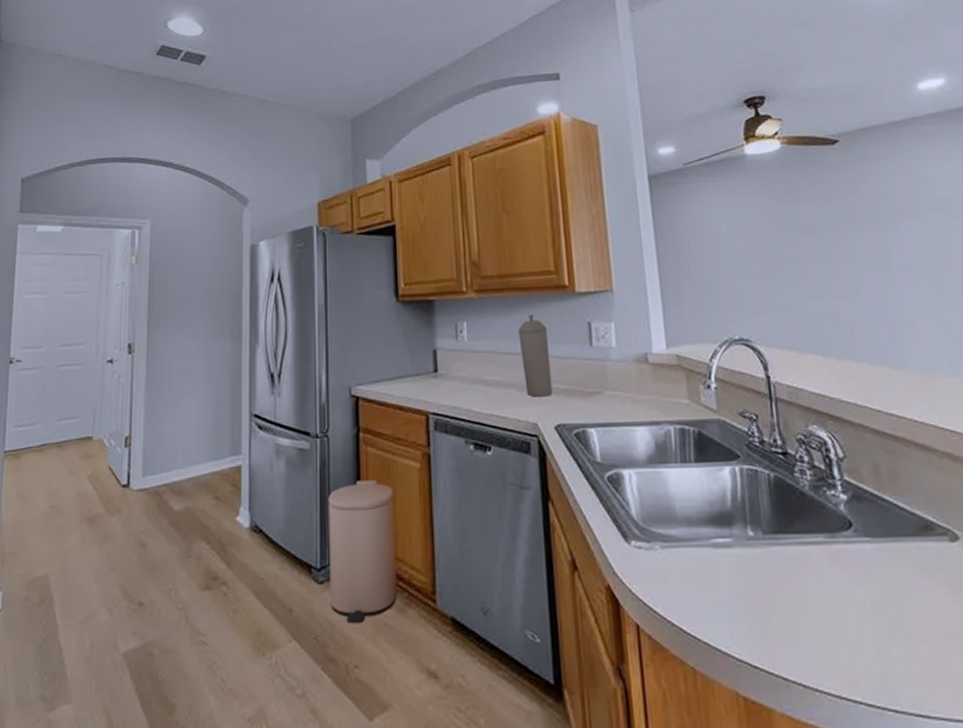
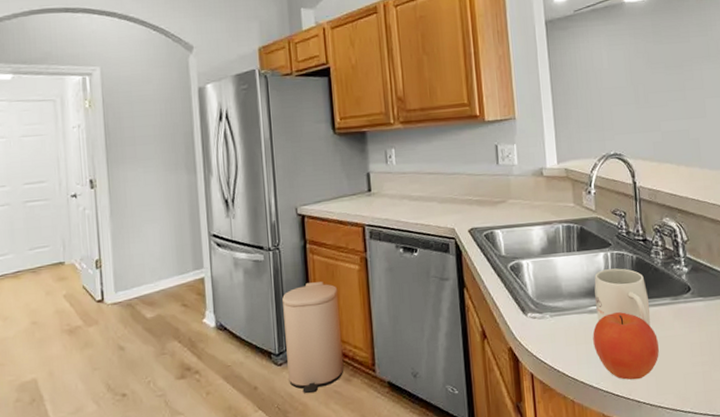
canister: present [518,314,553,397] -> none [438,140,467,208]
mug: none [718,489,798,573] -> present [594,268,651,327]
fruit: none [718,549,813,647] -> present [593,312,659,380]

